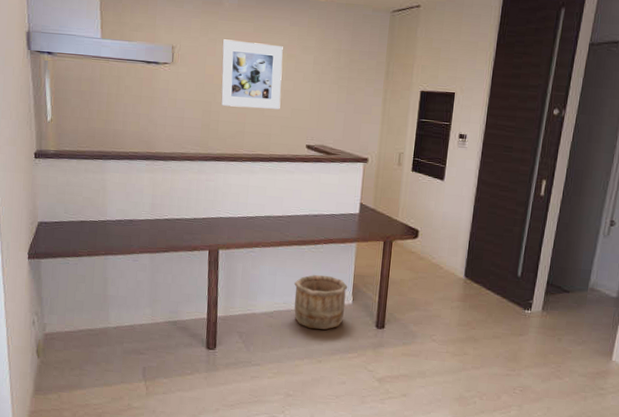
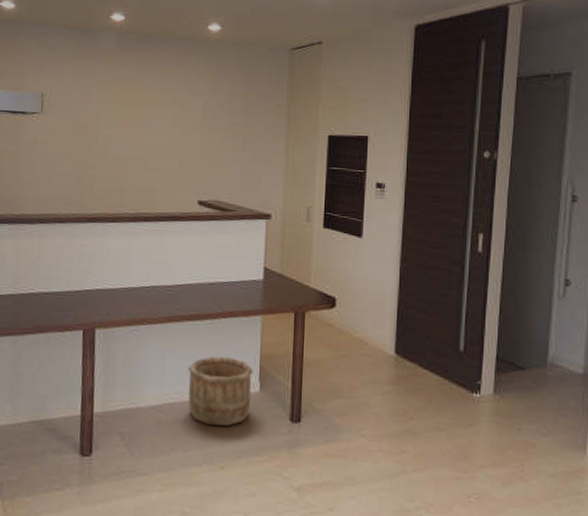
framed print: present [221,39,283,110] -> none [97,84,168,161]

